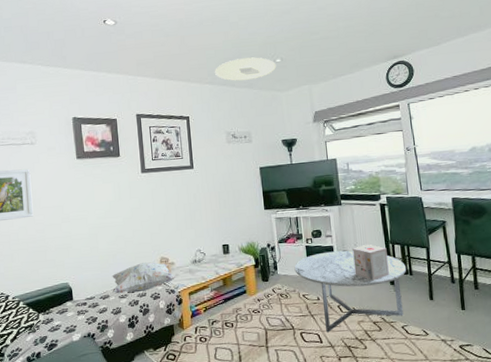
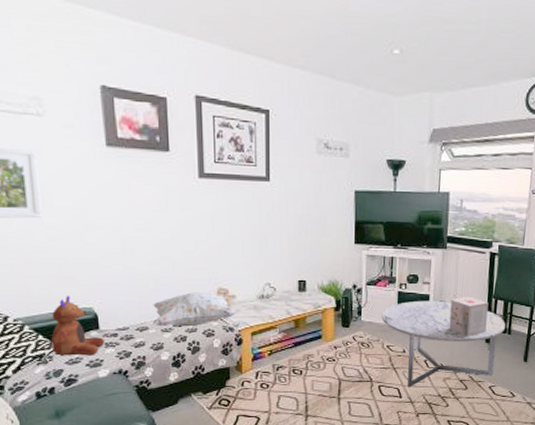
toy: none [38,274,77,325] -> present [51,295,105,356]
ceiling light: present [214,57,277,81] -> none [309,39,394,73]

